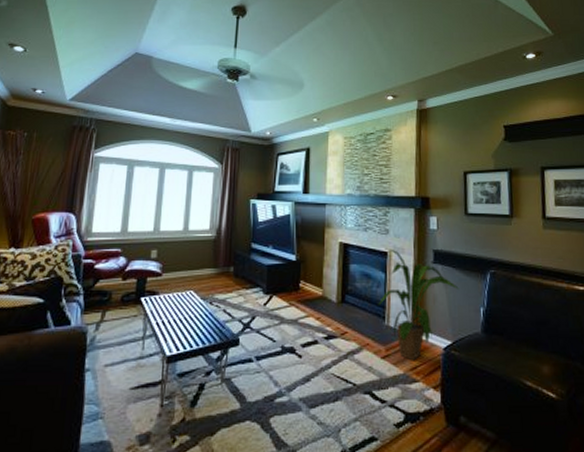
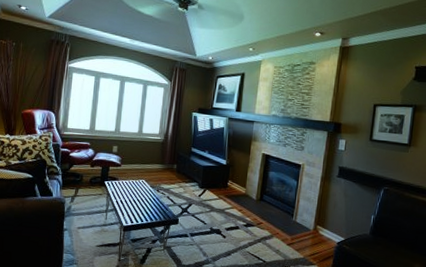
house plant: present [377,247,459,361] -> none [288,161,356,250]

